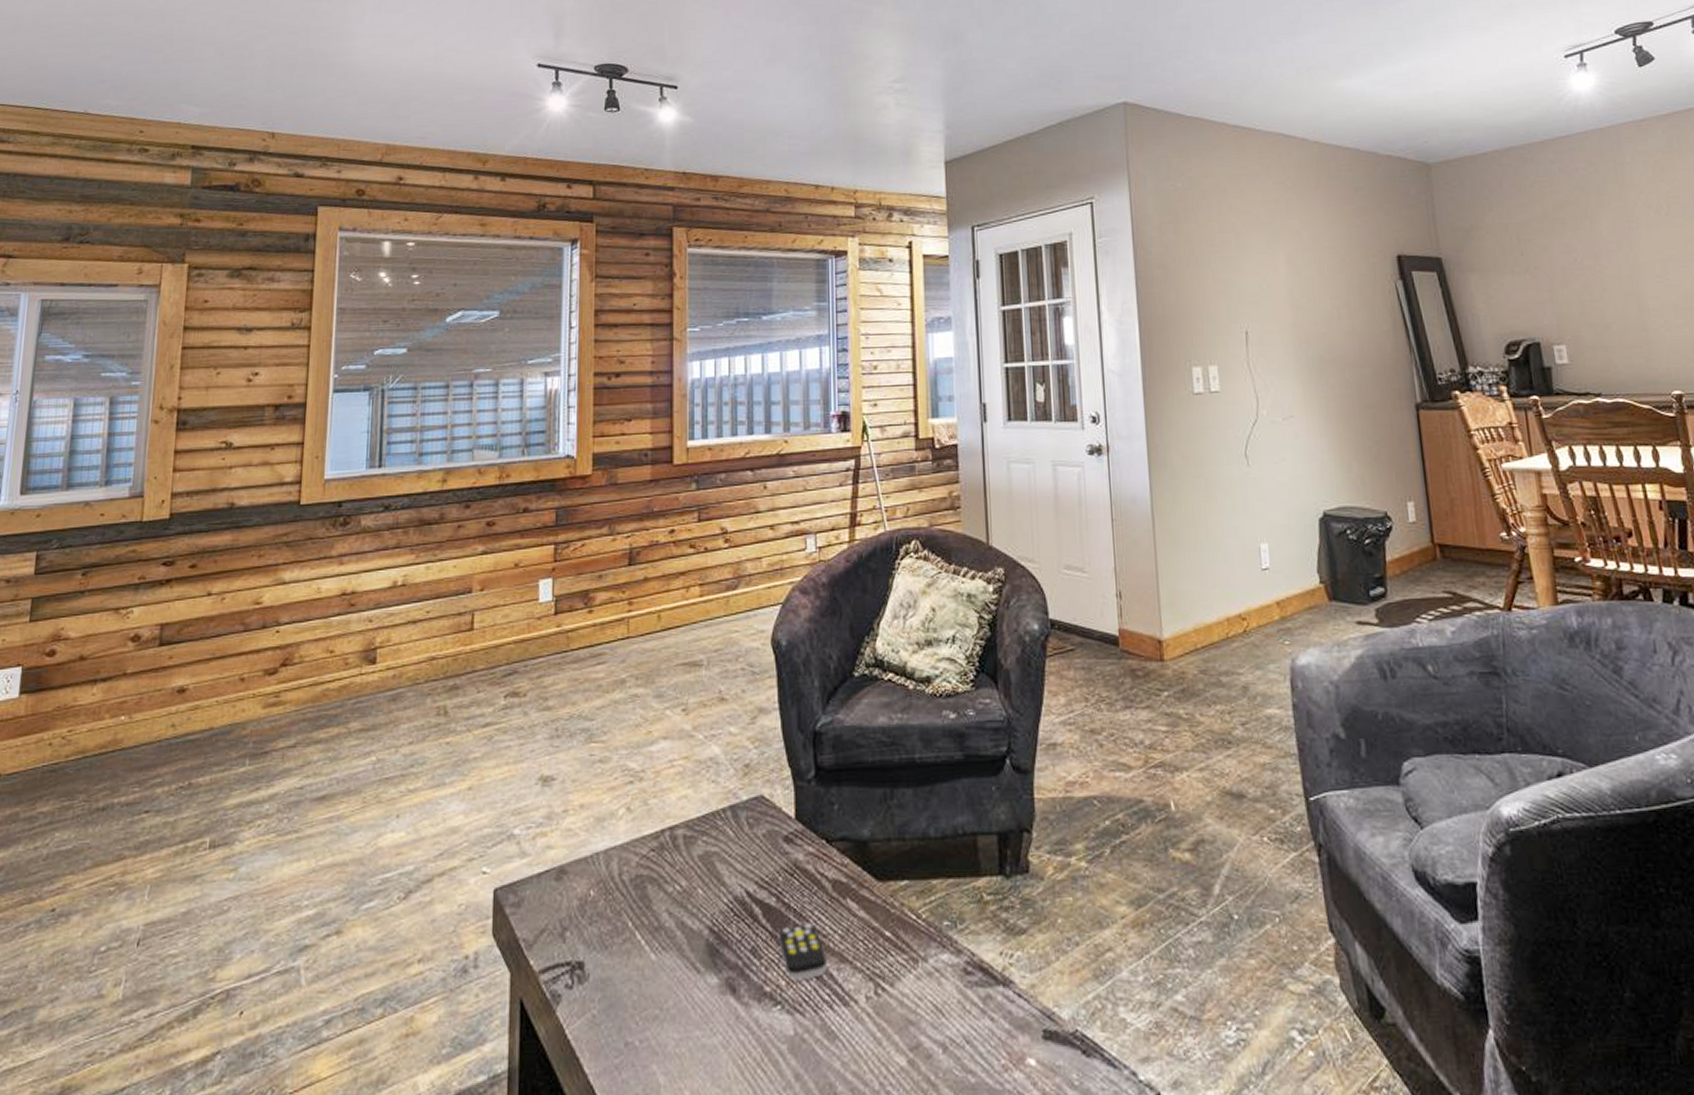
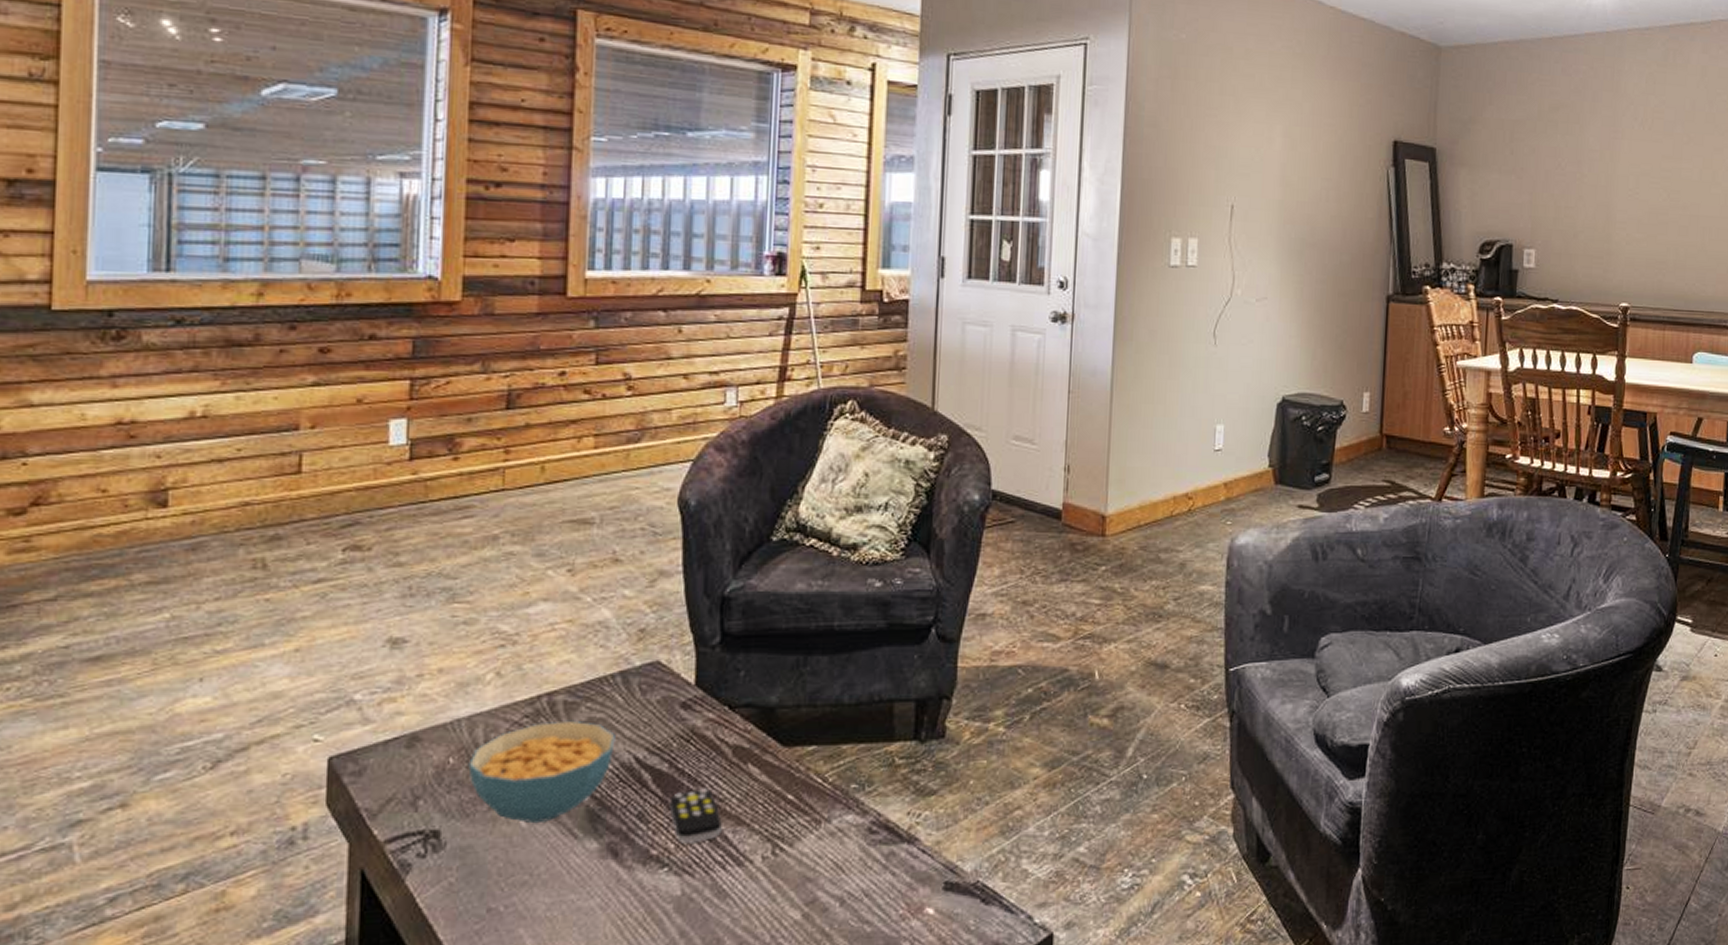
cereal bowl: none [606,854,728,957] -> present [468,720,615,824]

